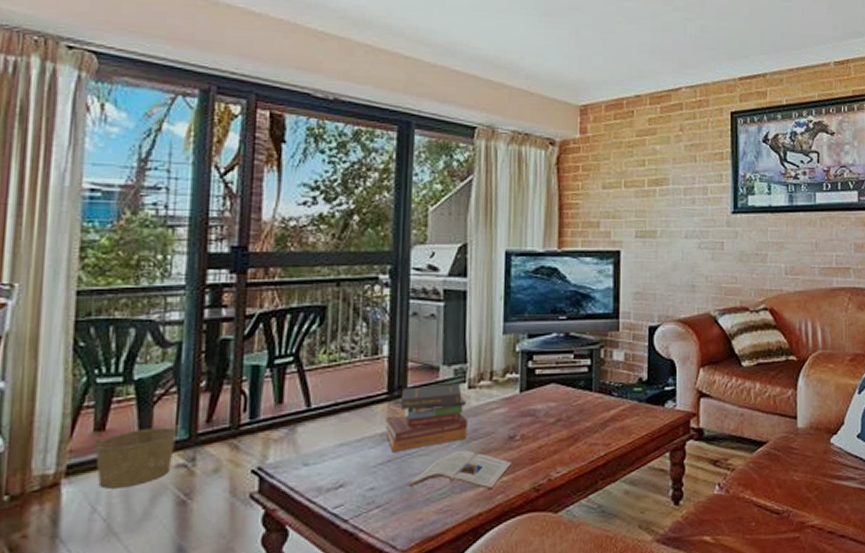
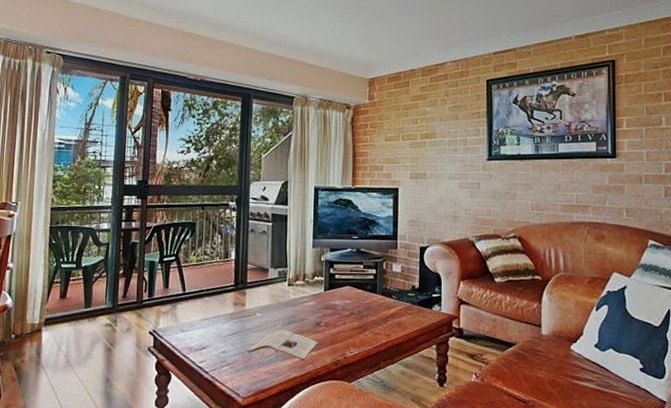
basket: present [94,425,178,489] -> none [60,298,106,336]
books: present [386,384,468,452] -> none [233,281,288,327]

